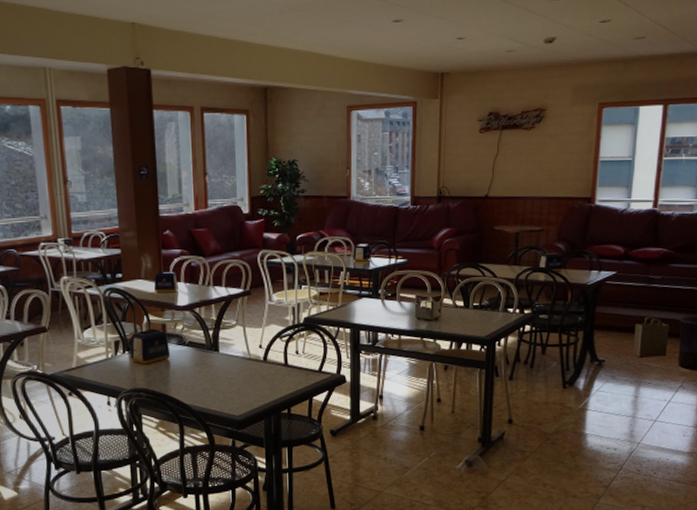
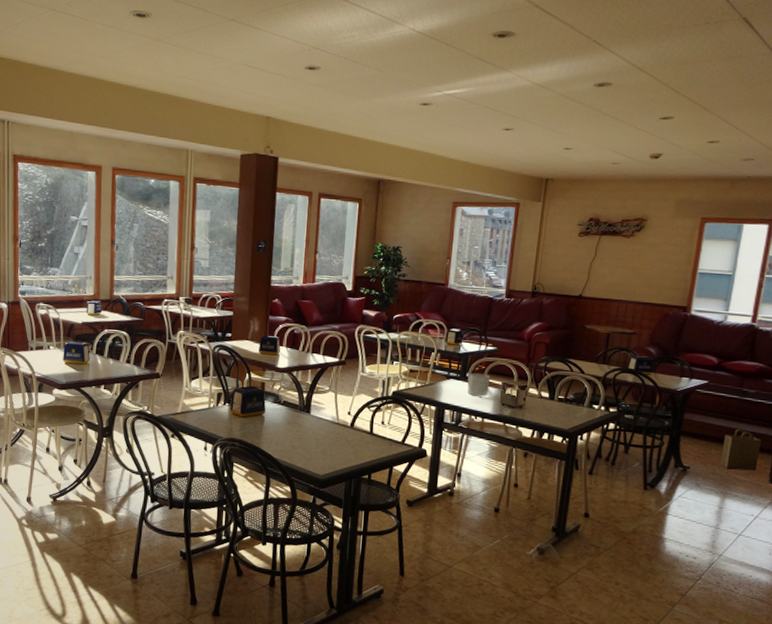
mug: none [380,289,403,313] -> present [467,373,490,397]

